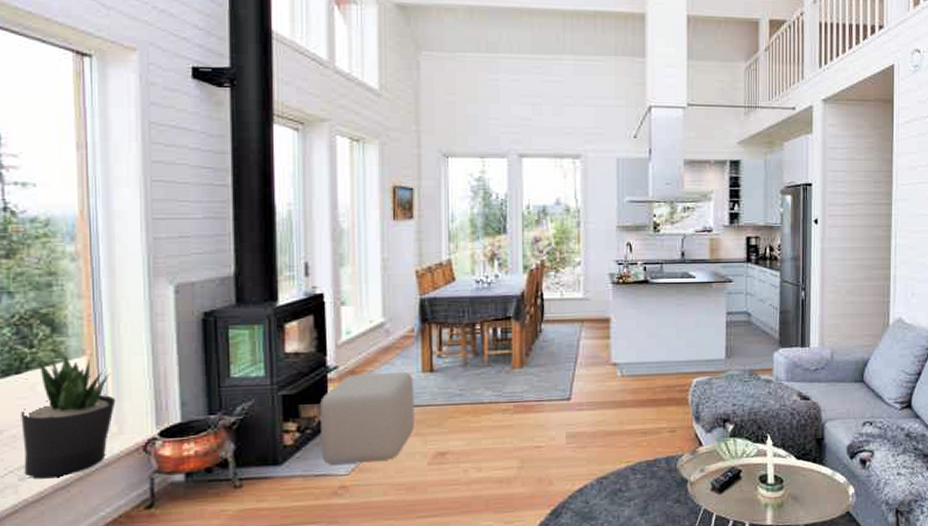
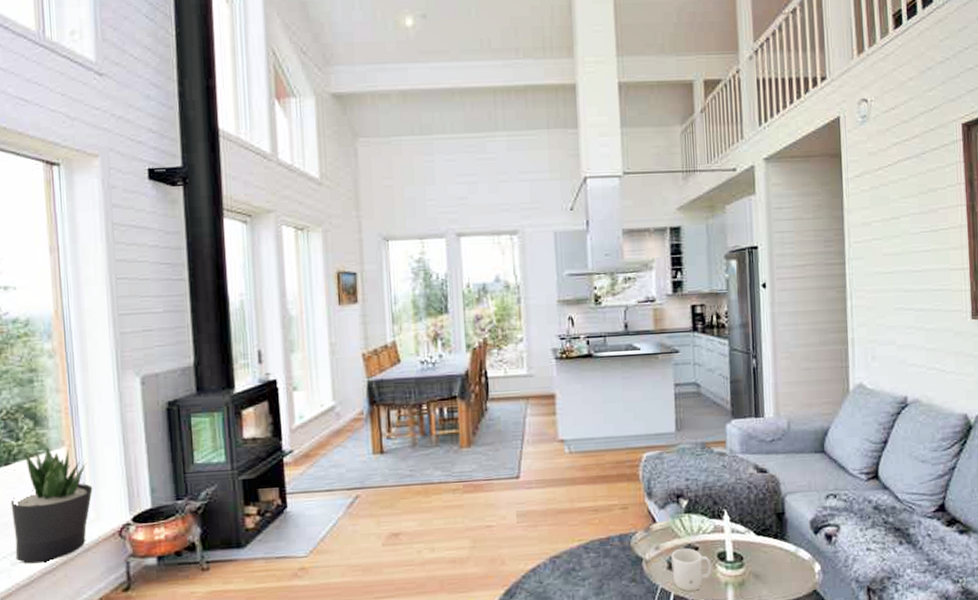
pouf: present [320,372,414,465] -> none [278,454,368,547]
mug: none [715,470,753,513] -> present [671,547,712,592]

